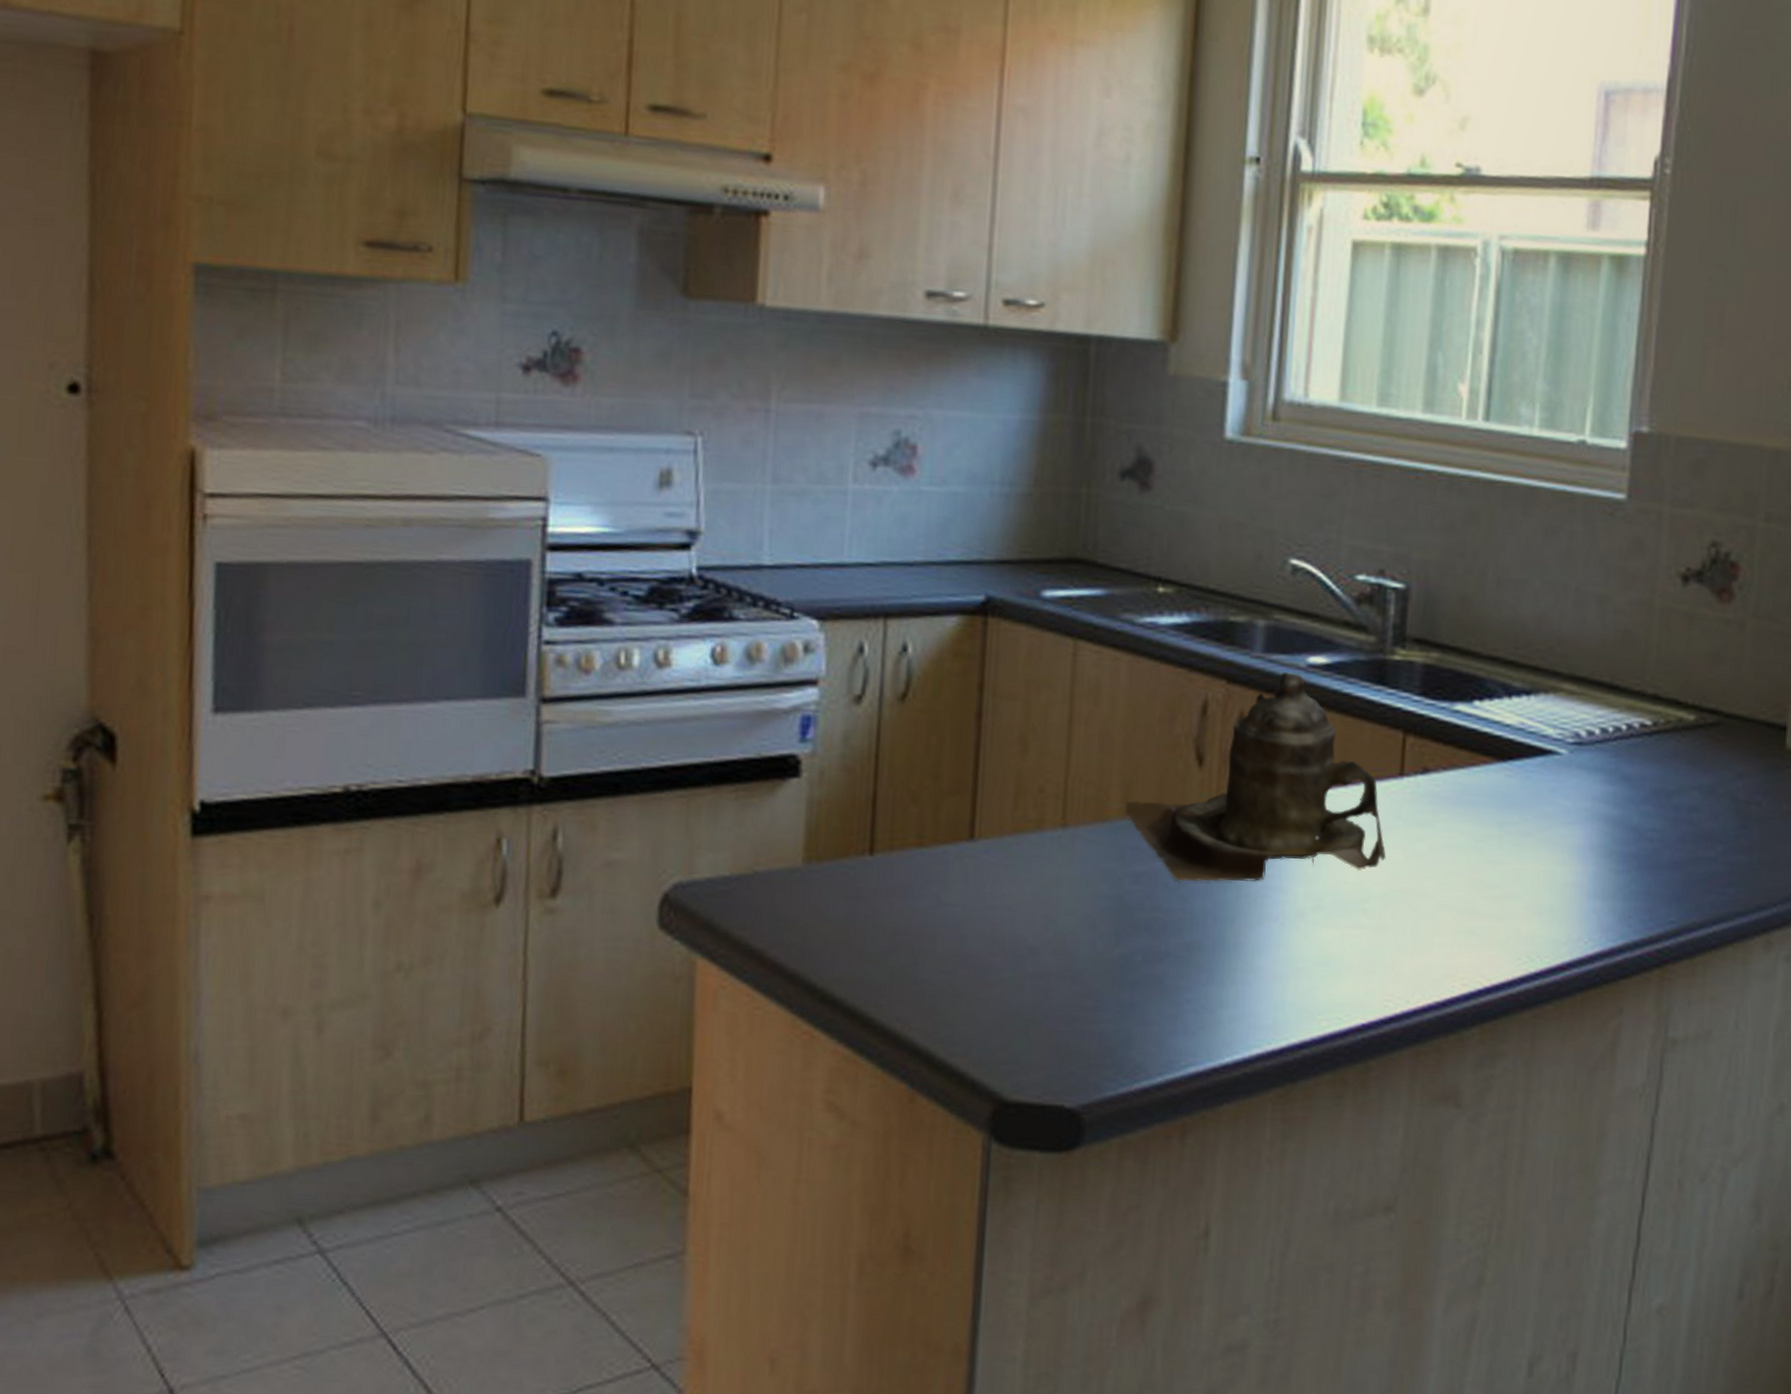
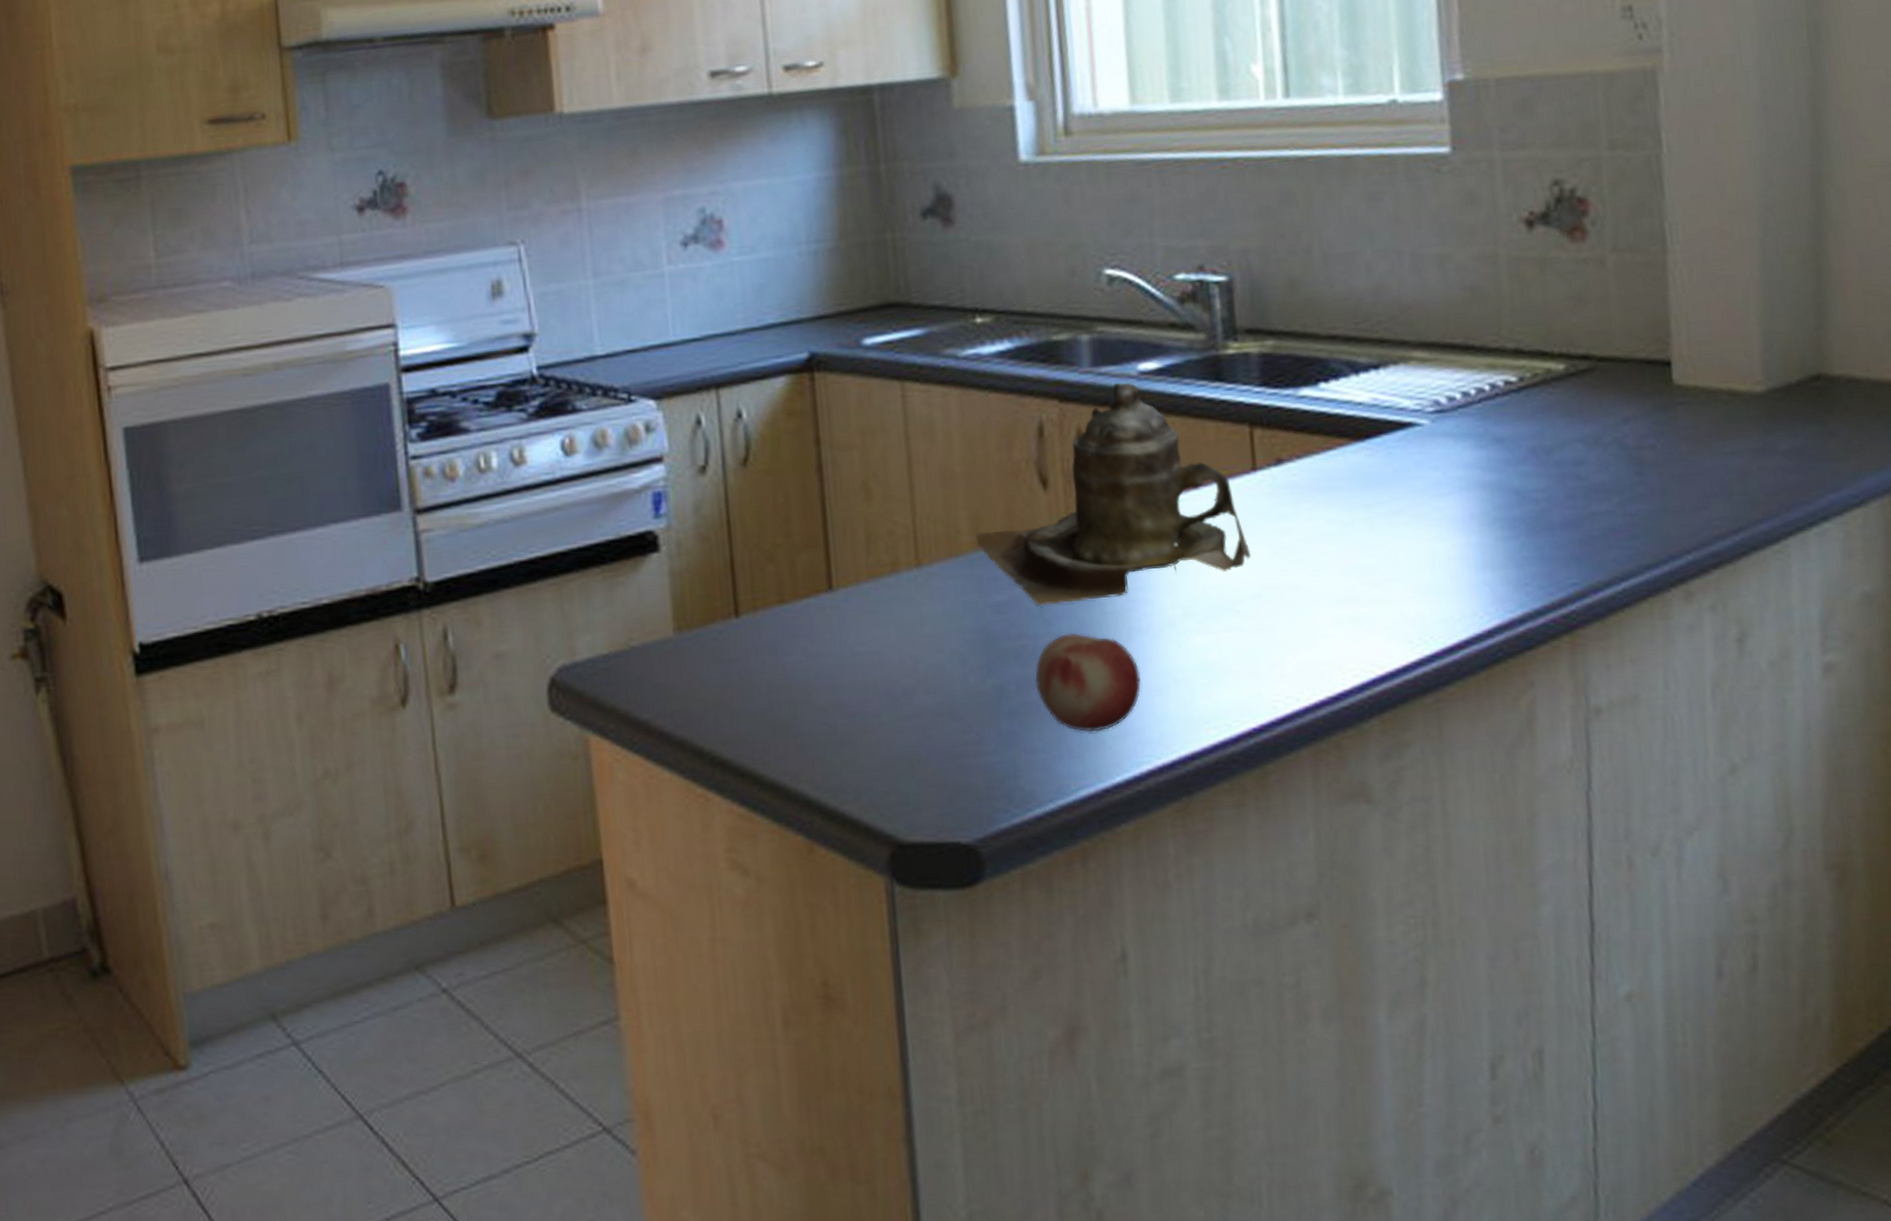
fruit: none [1162,912,1265,1012] -> present [1035,633,1142,732]

